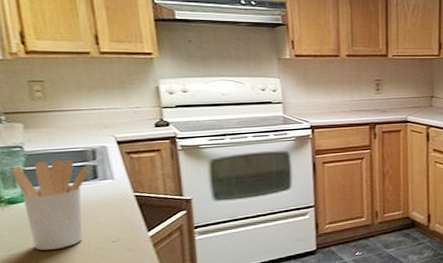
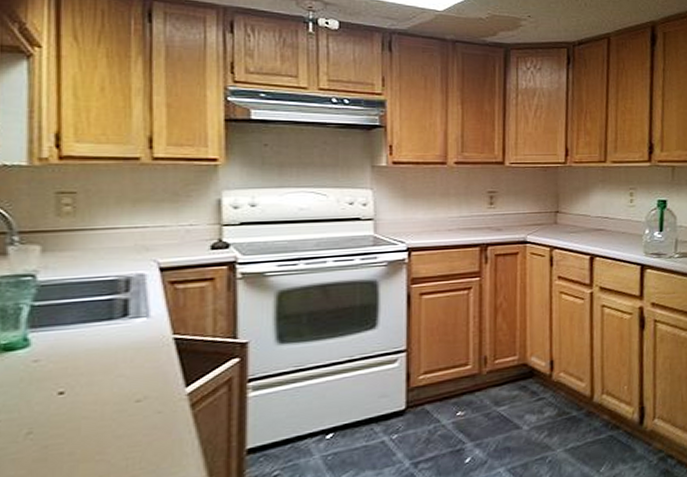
utensil holder: present [12,160,90,251] -> none [15,292,119,415]

